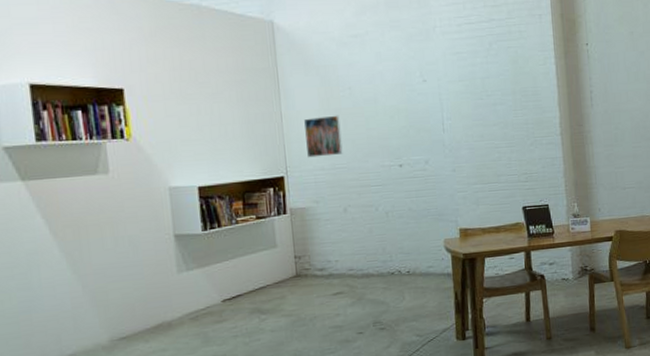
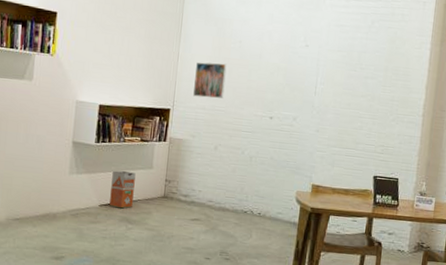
waste bin: none [230,256,262,300] -> present [109,170,136,209]

